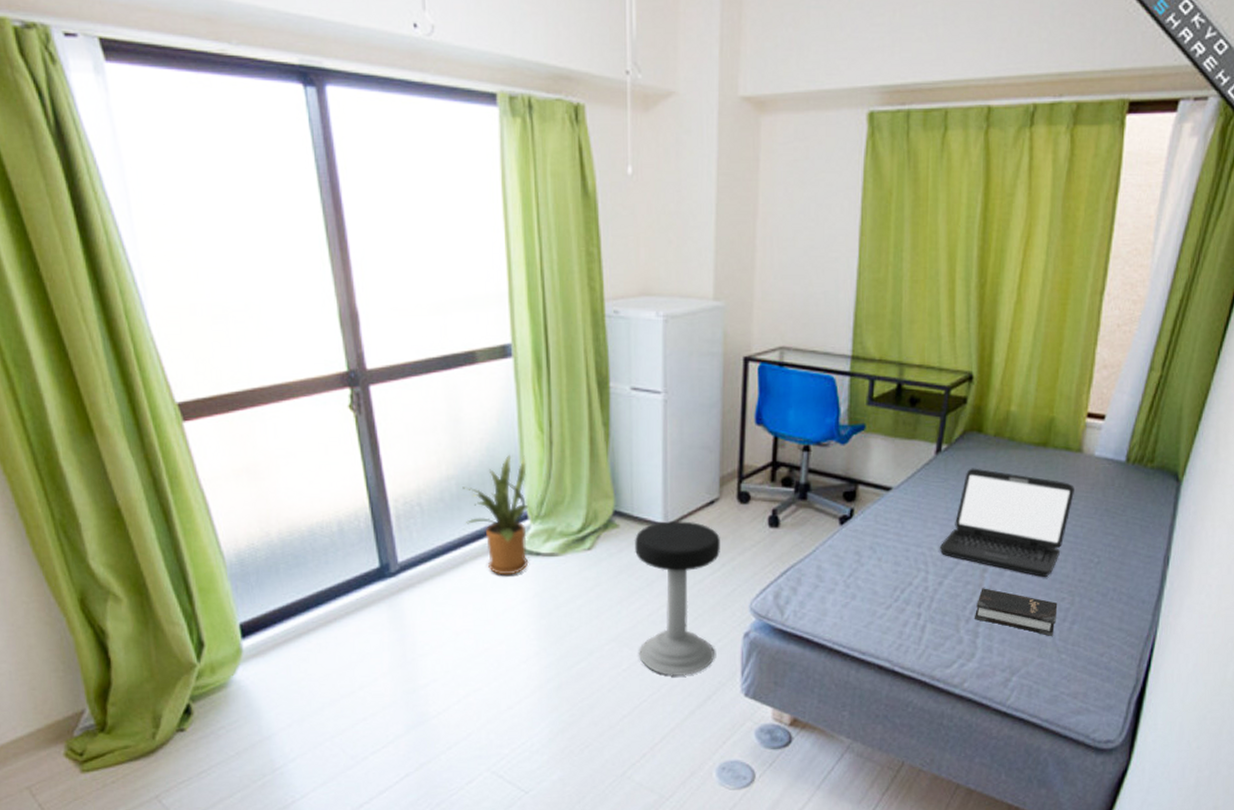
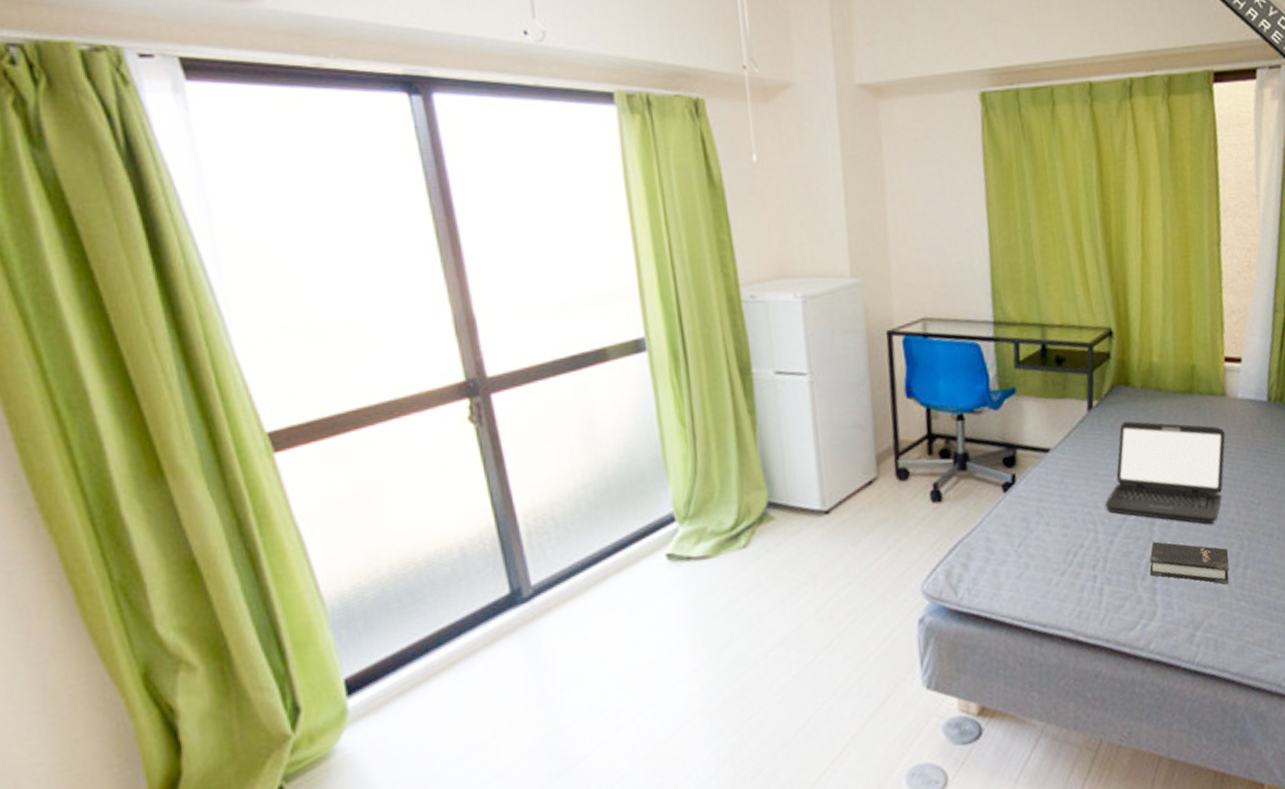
house plant: present [462,454,529,575] -> none [600,453,679,587]
stool: present [634,520,720,677] -> none [792,505,890,678]

